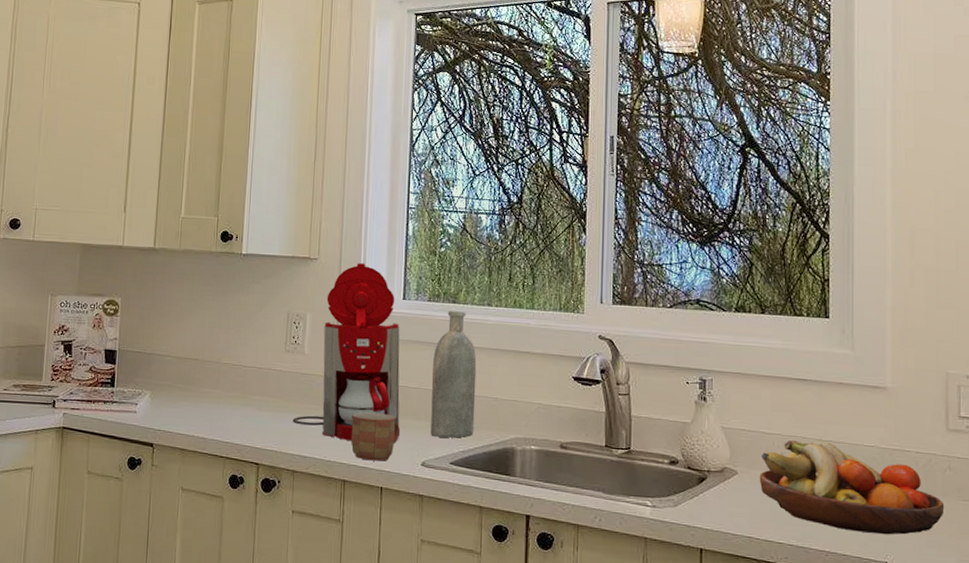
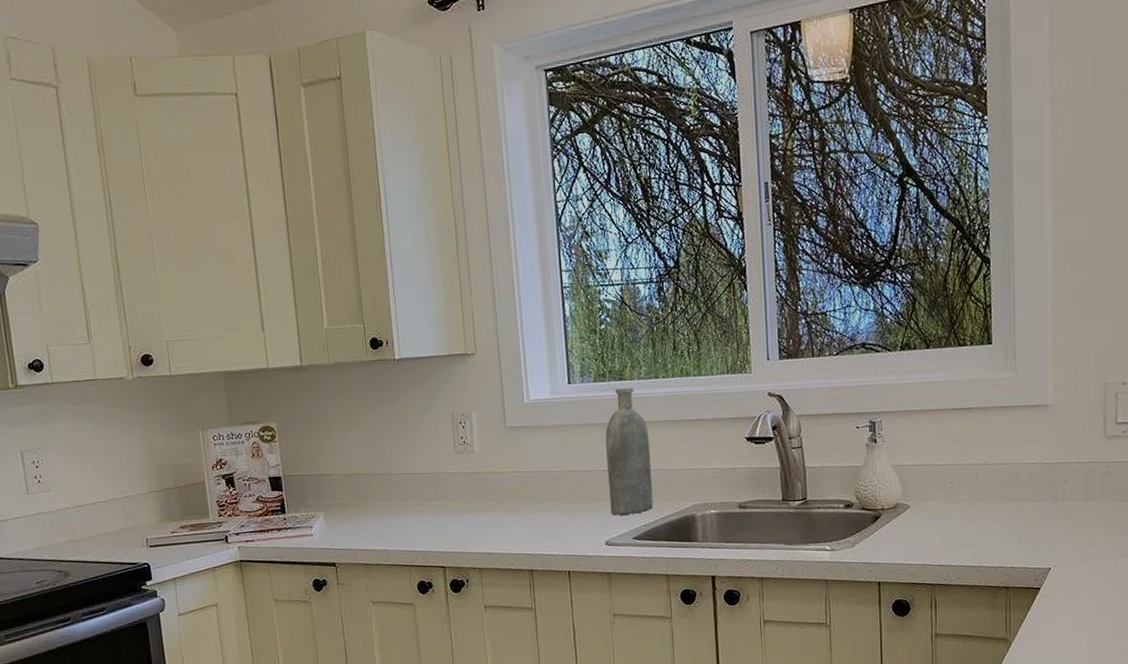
coffee maker: present [292,263,400,440] -> none [472,352,582,532]
mug: present [351,412,401,462] -> none [531,500,581,548]
fruit bowl: present [759,439,945,535] -> none [930,464,1103,545]

